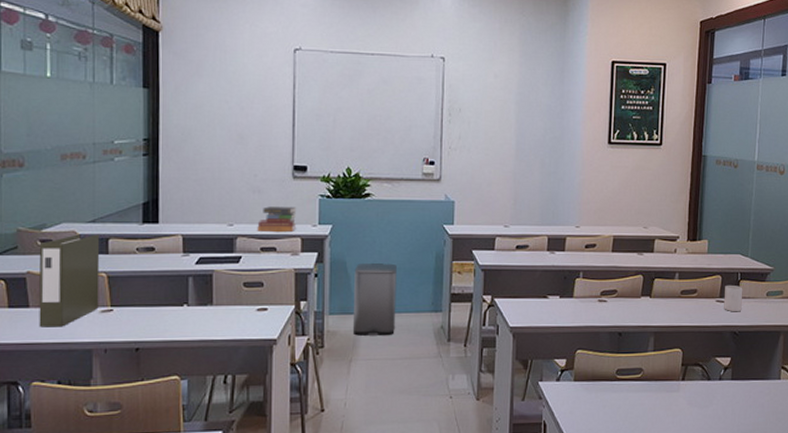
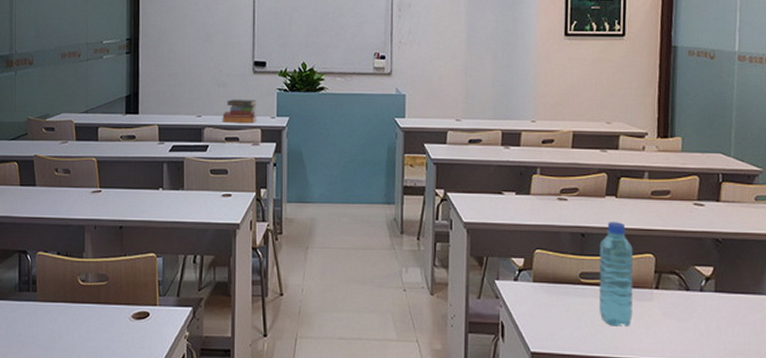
binder: present [39,234,100,328] -> none [43,123,92,205]
pedal bin: present [352,263,397,337] -> none [309,154,350,226]
water bottle: none [632,320,664,418] -> present [598,222,634,327]
mug: present [724,284,743,312] -> none [702,186,726,217]

